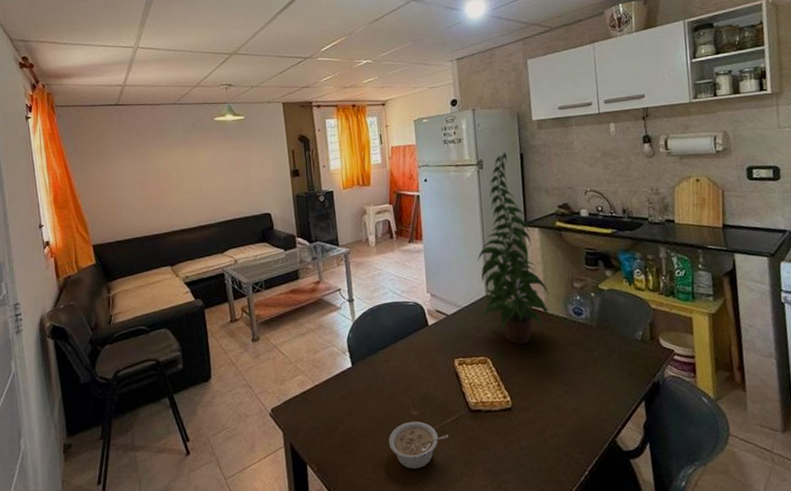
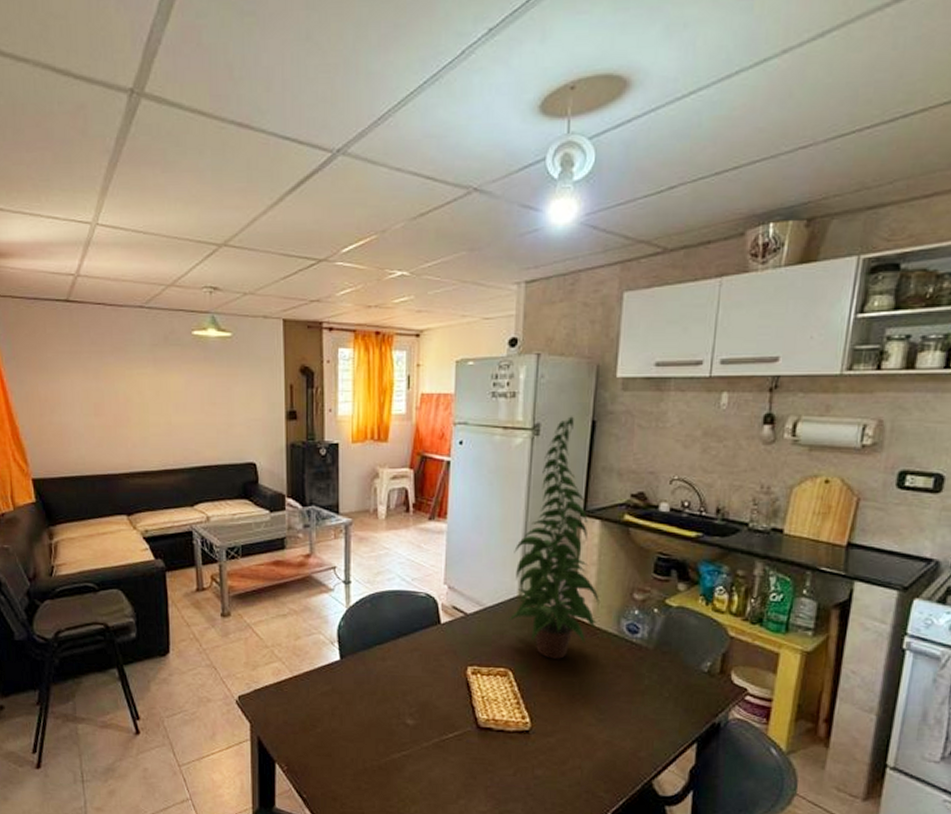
legume: present [389,421,448,470] -> none [376,730,447,784]

